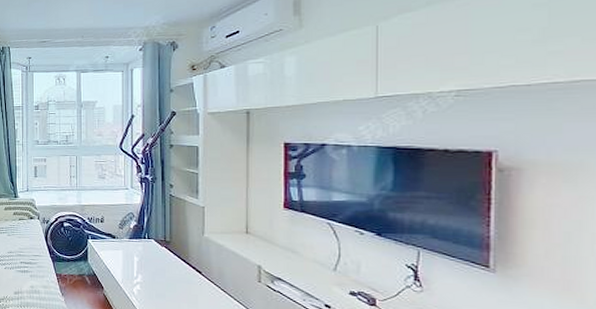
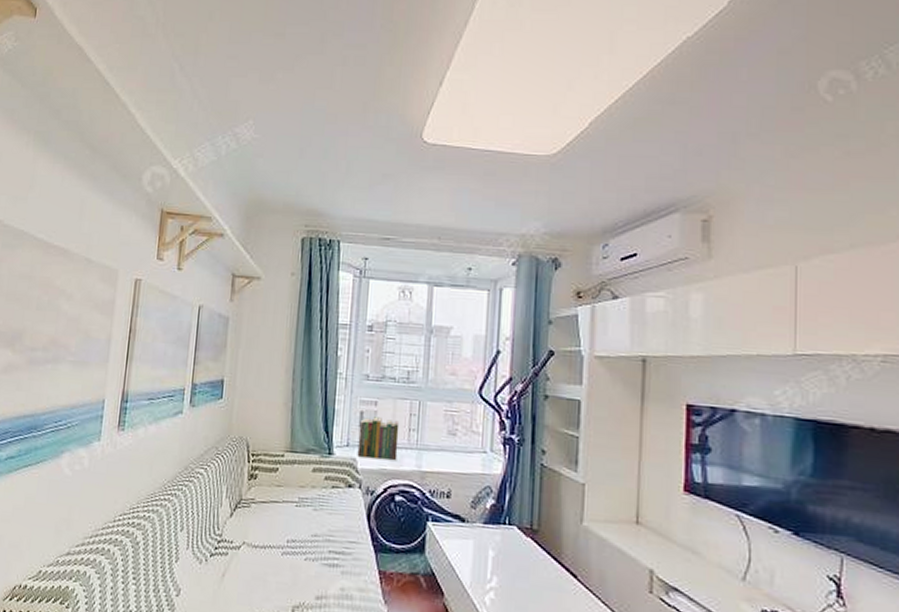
books: none [34,170,63,199] -> present [357,417,400,461]

